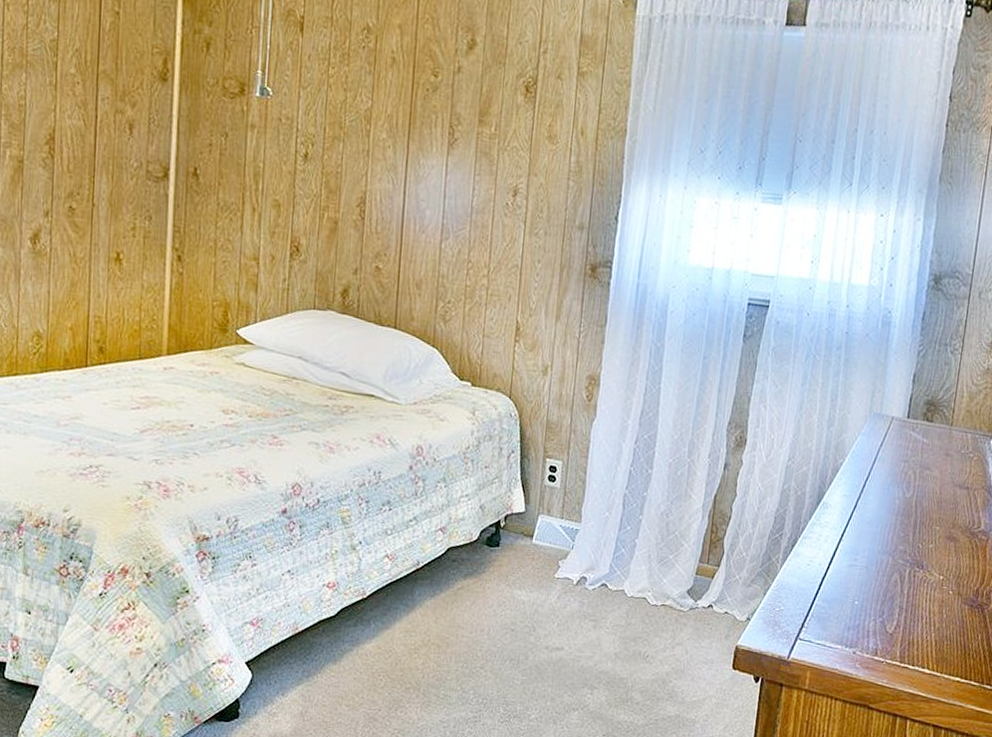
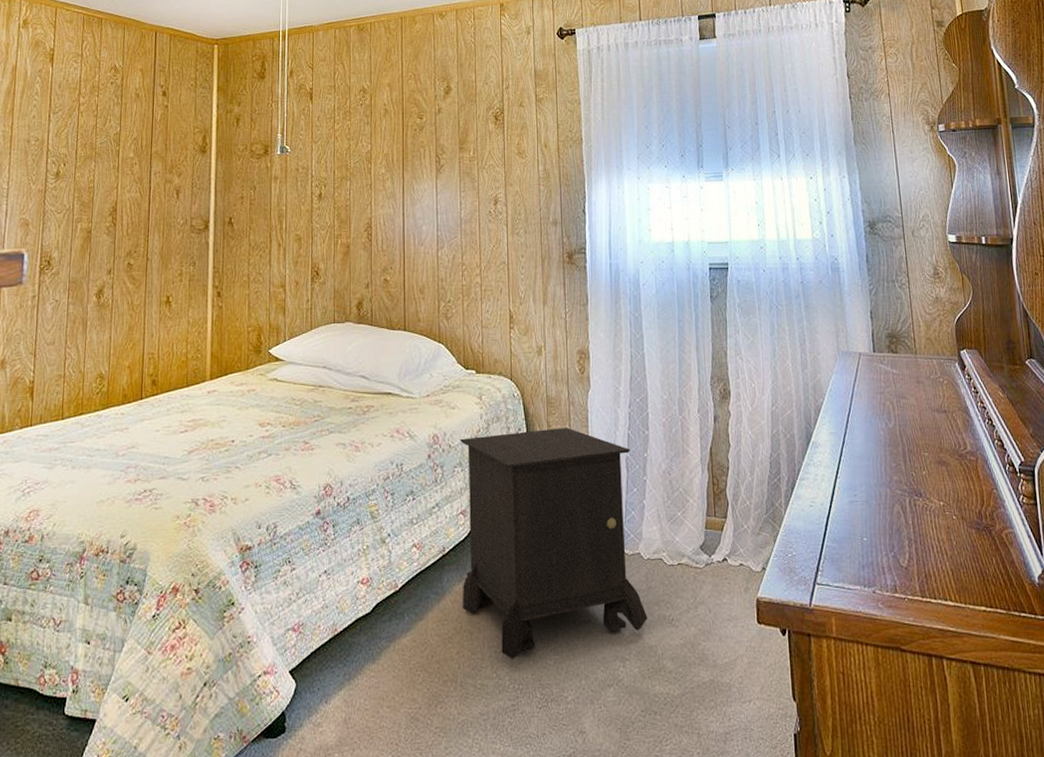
nightstand: none [432,453,630,676] -> present [460,428,648,659]

